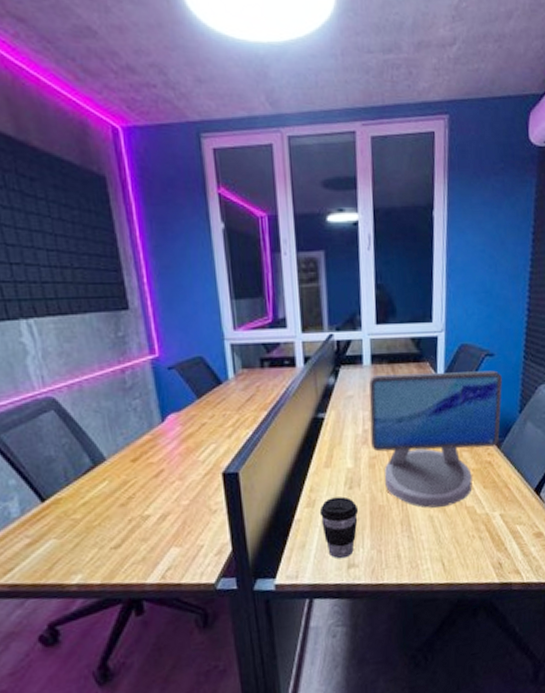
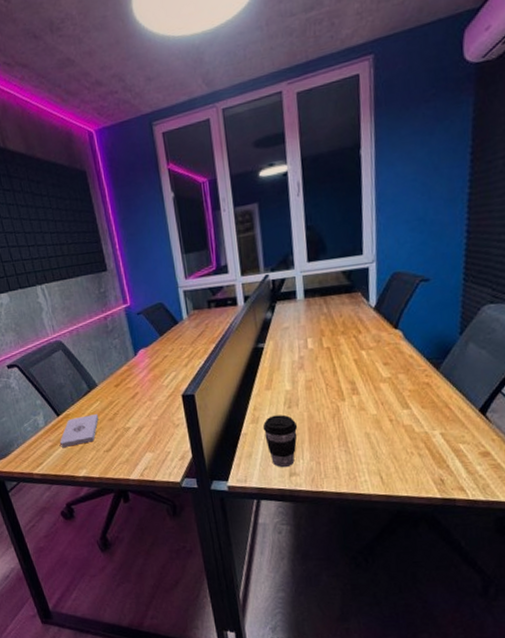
notepad: none [43,497,106,545] -> present [60,413,99,447]
computer monitor: present [369,370,503,508] -> none [303,295,440,426]

